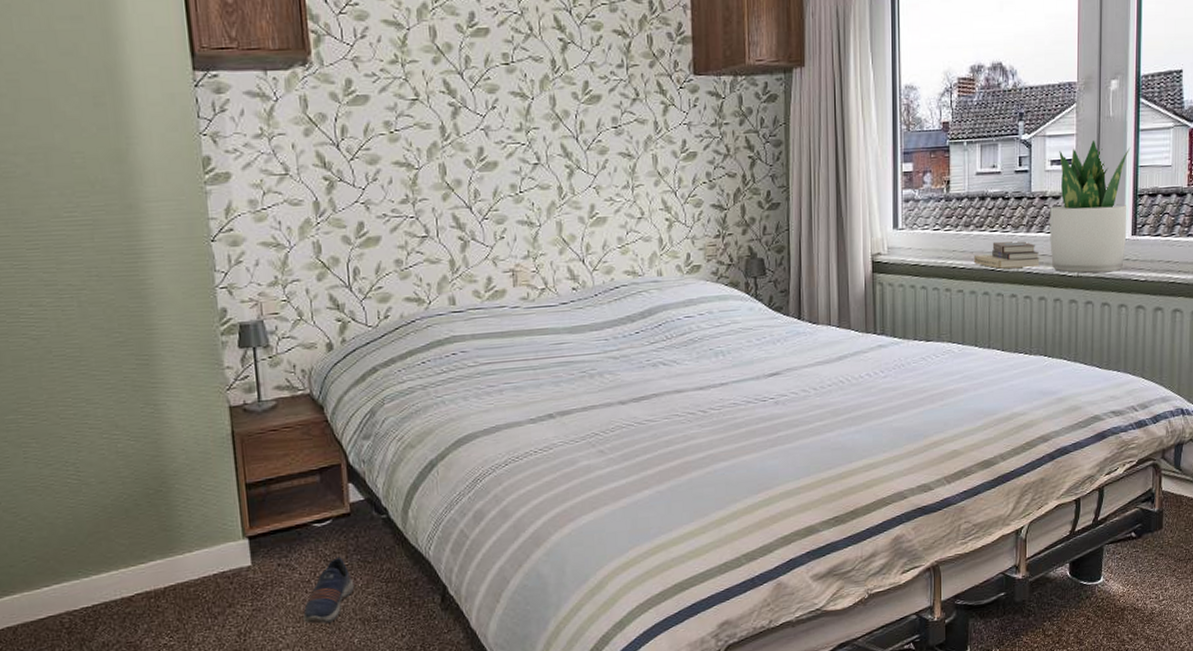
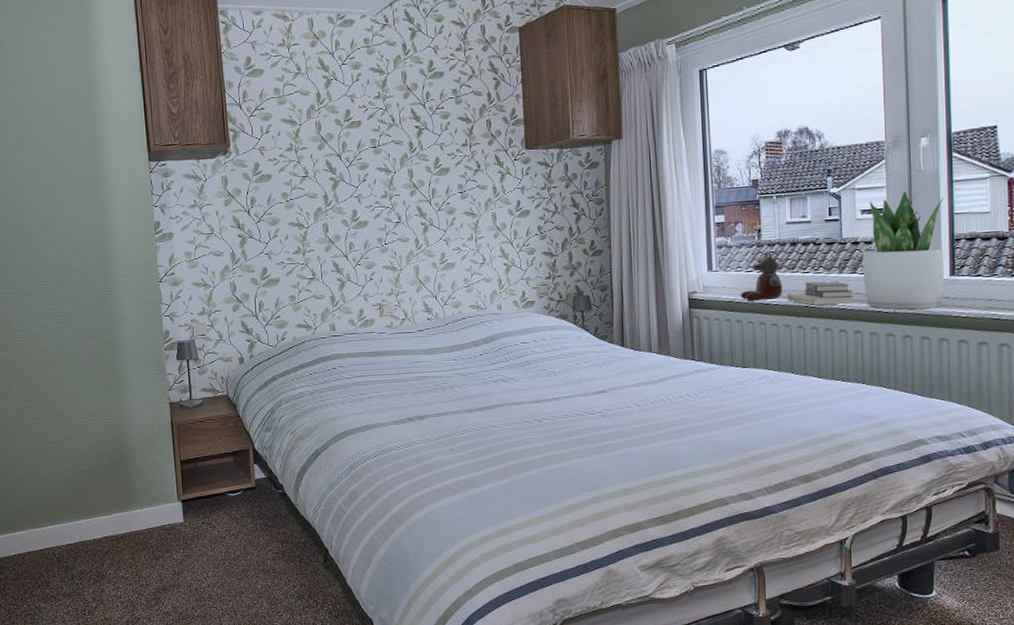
shoe: present [303,556,355,624] -> none [220,520,258,571]
stuffed bear: none [927,208,969,264] -> present [741,253,782,301]

